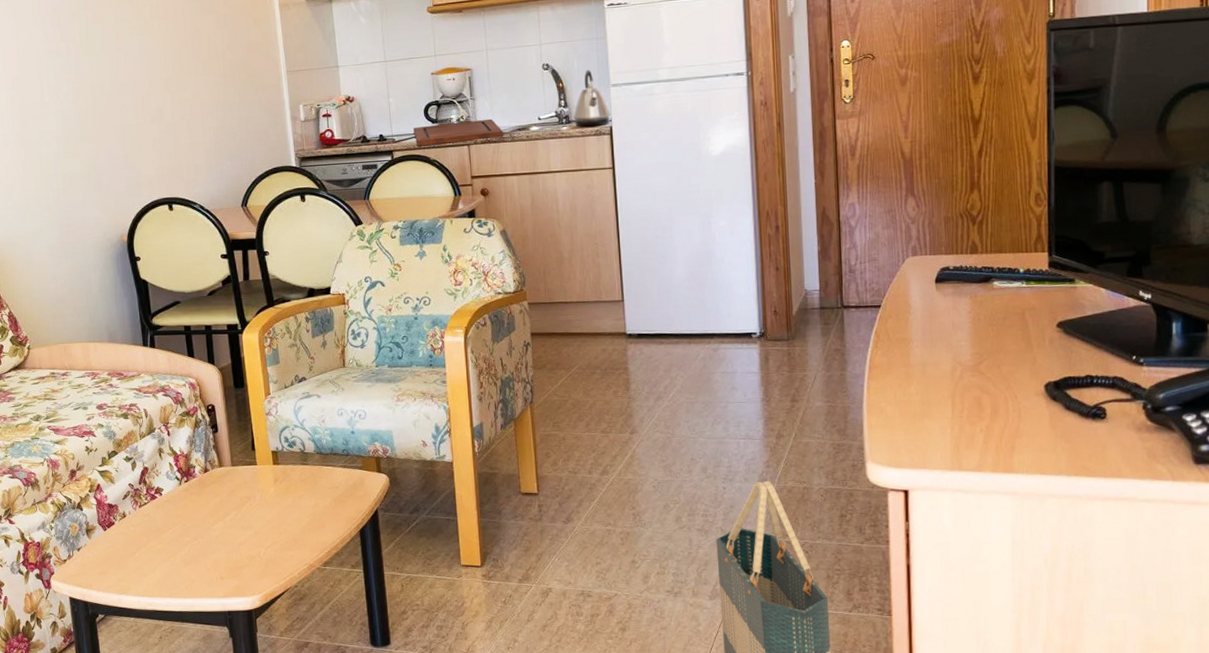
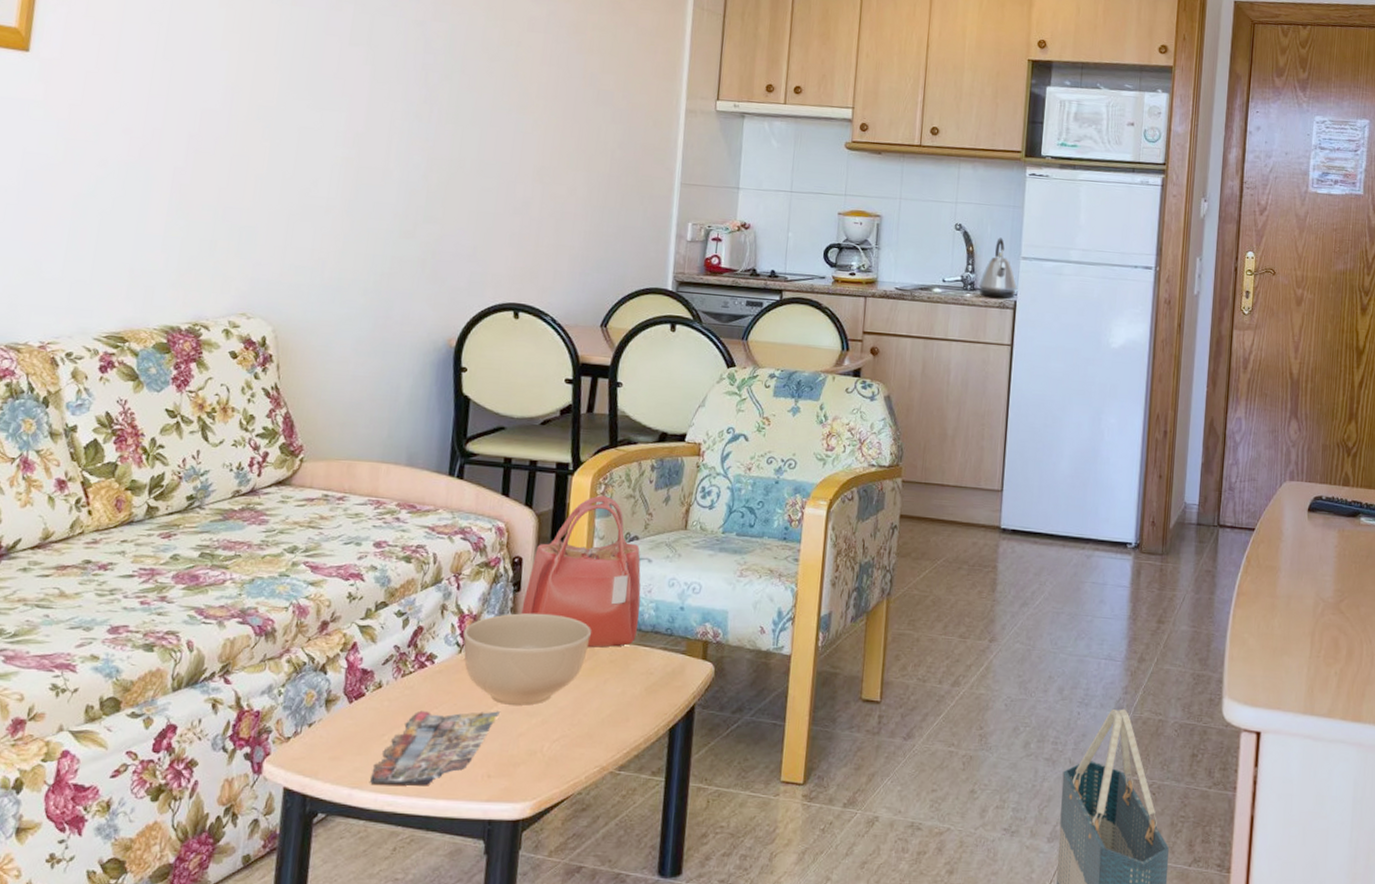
magazine: none [131,527,221,590] -> present [369,710,501,786]
bowl: none [180,447,282,522] -> present [463,612,592,706]
handbag: none [221,347,319,471] -> present [521,495,641,648]
cutting board: present [413,118,503,147] -> none [808,268,904,294]

